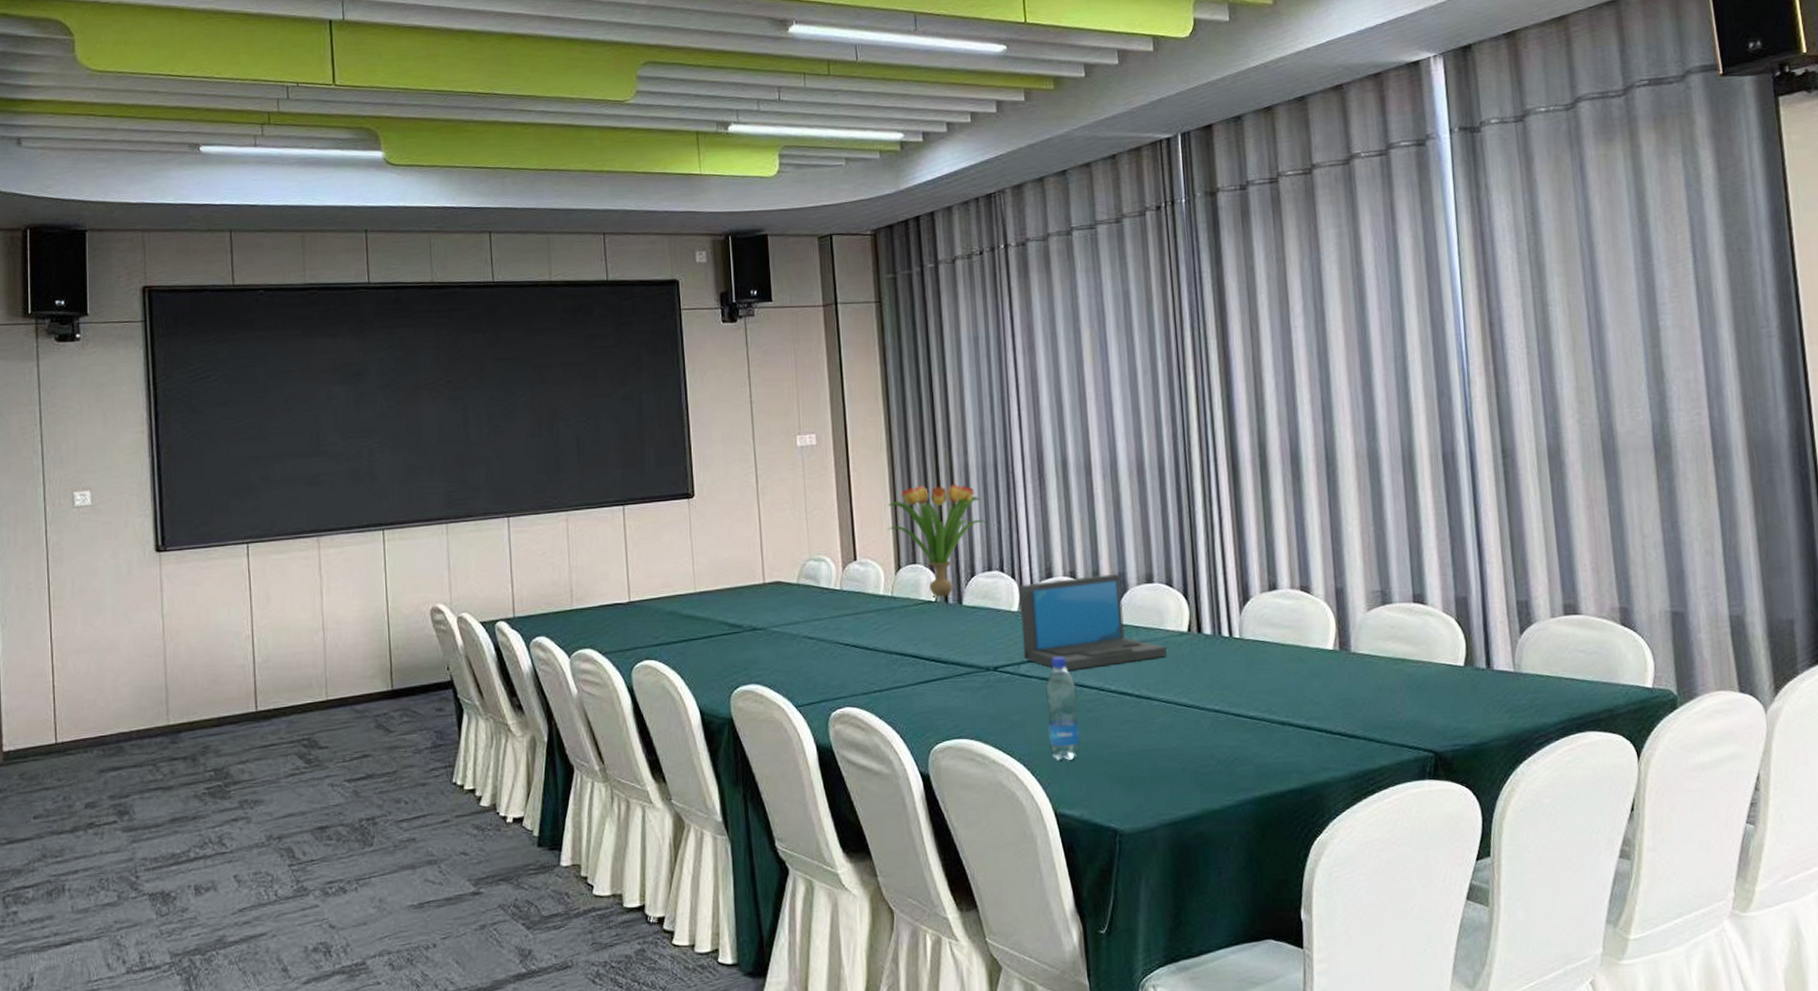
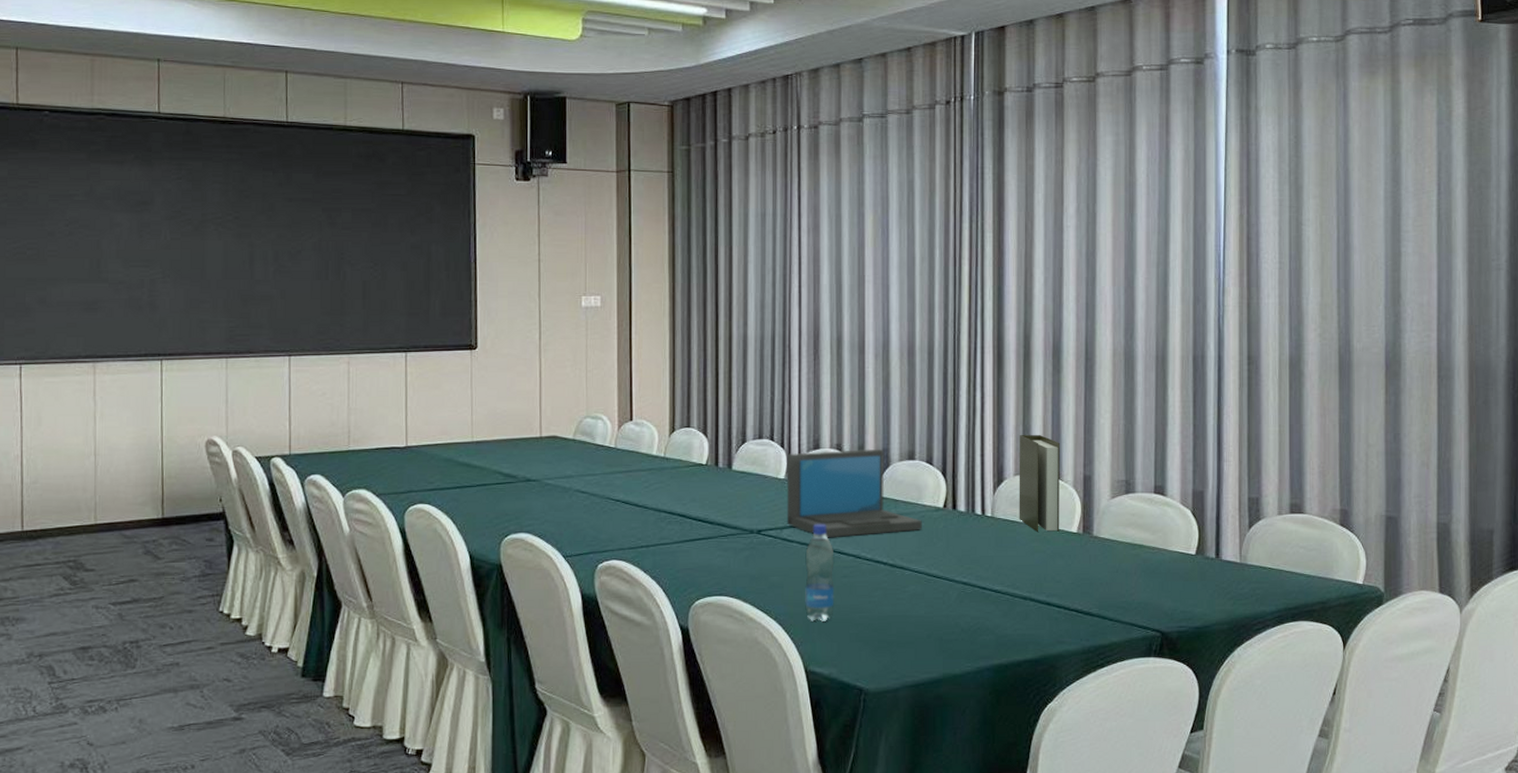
flower arrangement: present [887,483,986,597] -> none [664,352,760,461]
binder: none [1263,548,1314,651] -> present [1019,435,1060,532]

